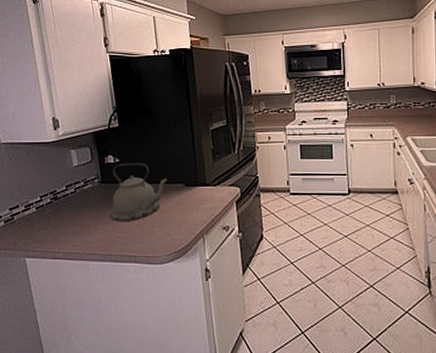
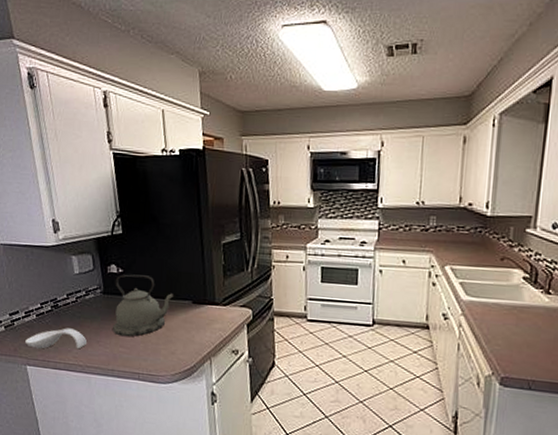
spoon rest: none [25,218,86,241] -> present [25,328,88,349]

